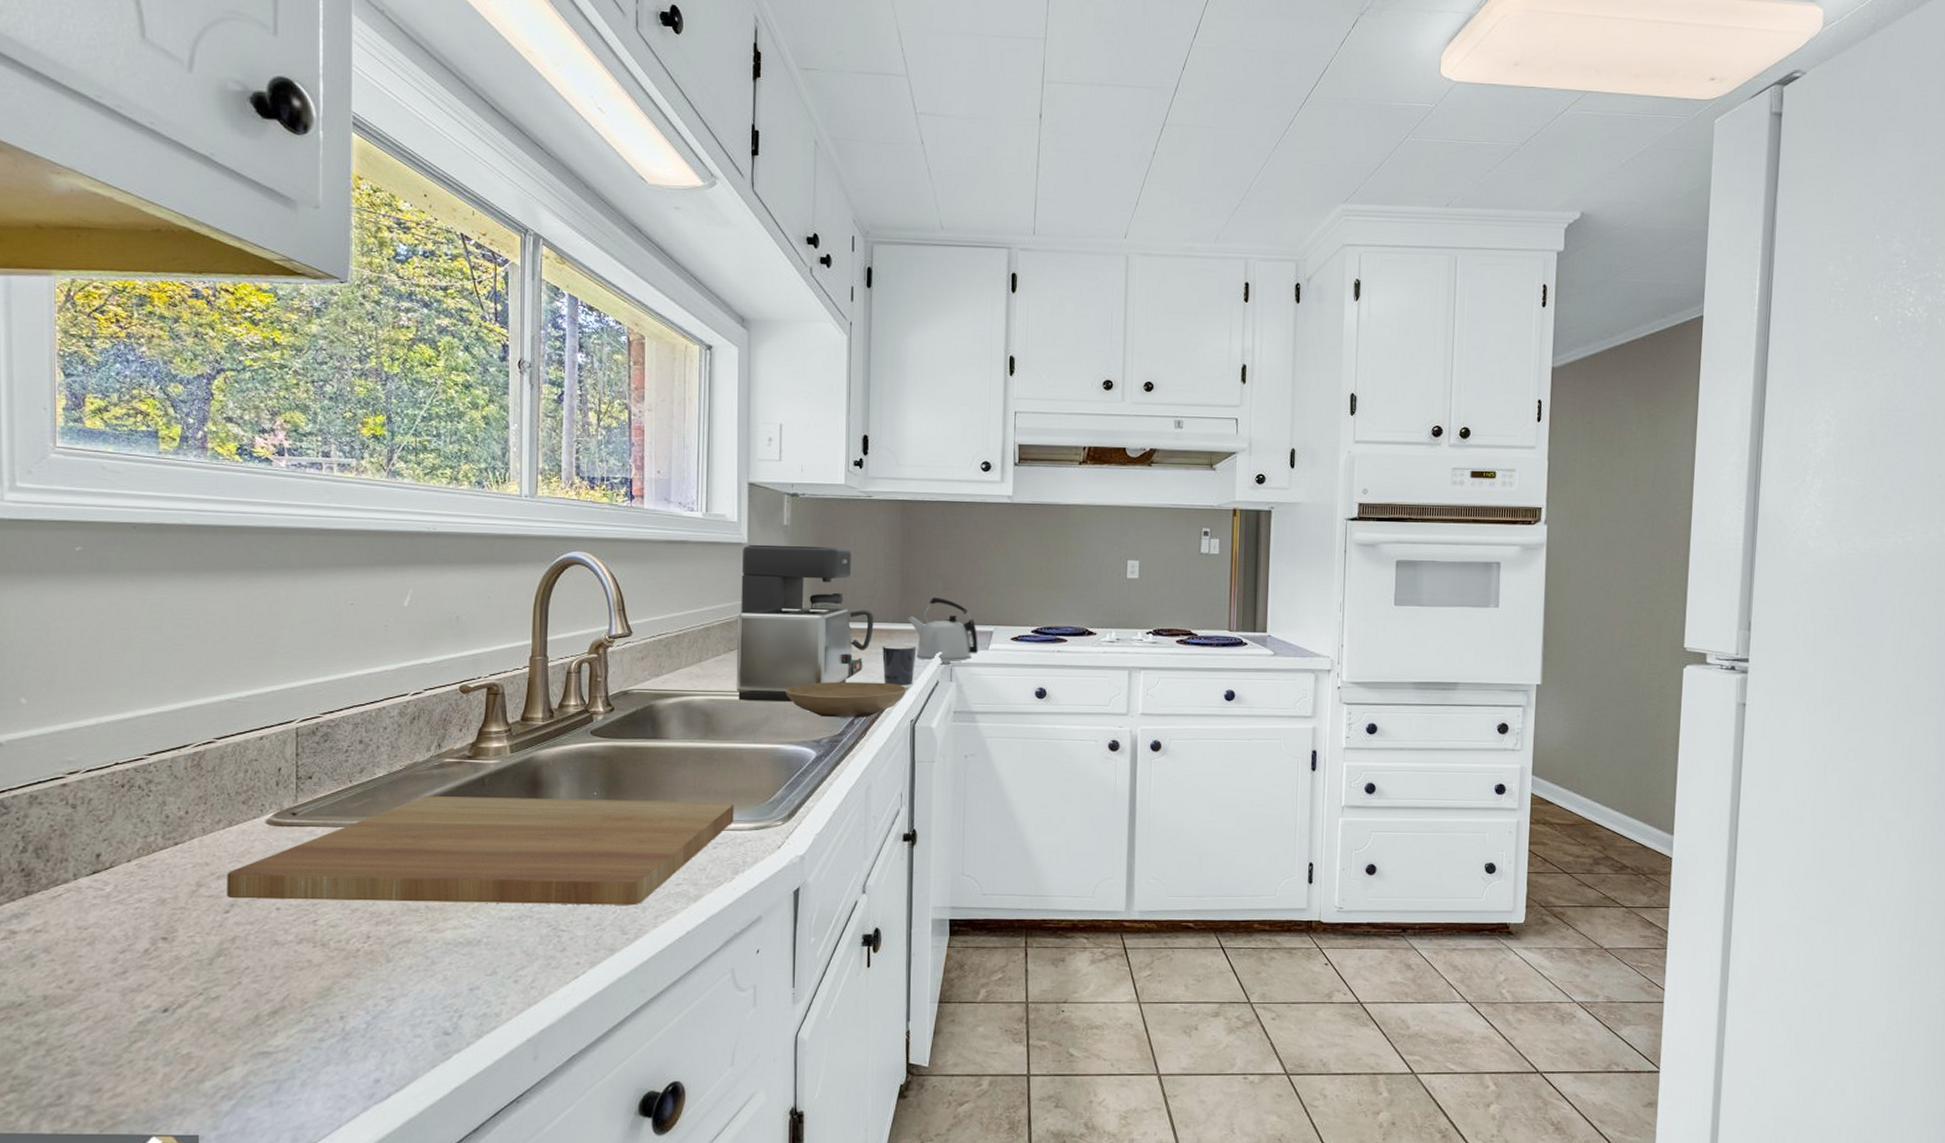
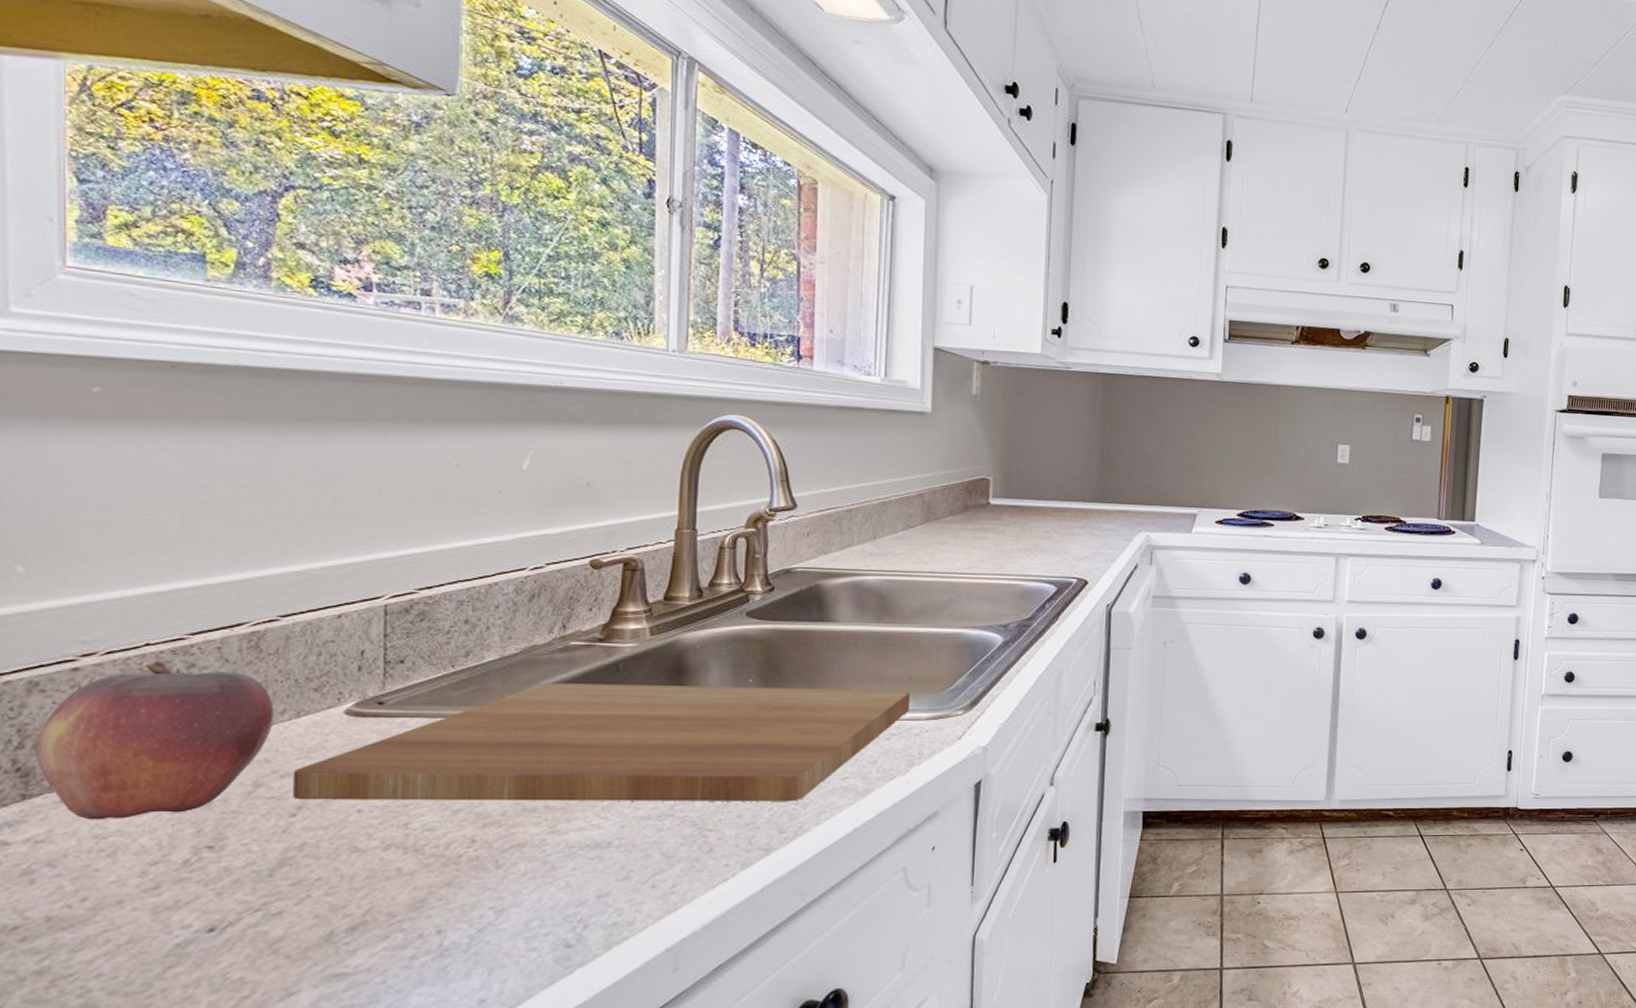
fruit: none [36,777,212,914] -> present [36,660,274,820]
toaster: present [736,606,853,702] -> none [915,481,1046,583]
coffee maker: present [741,544,874,679] -> none [922,413,1070,560]
bowl: present [784,681,907,718] -> none [969,562,1104,602]
mug: present [882,644,917,688] -> none [1077,525,1115,571]
kettle: present [907,597,979,664] -> none [1106,477,1182,546]

